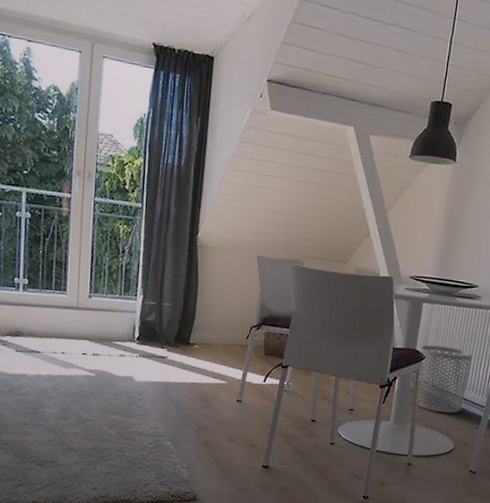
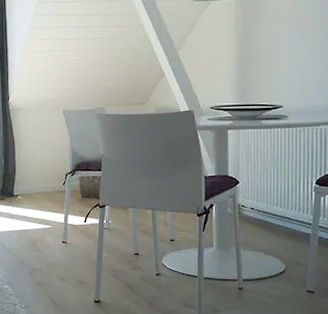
waste bin: present [415,345,473,414] -> none [232,169,289,235]

